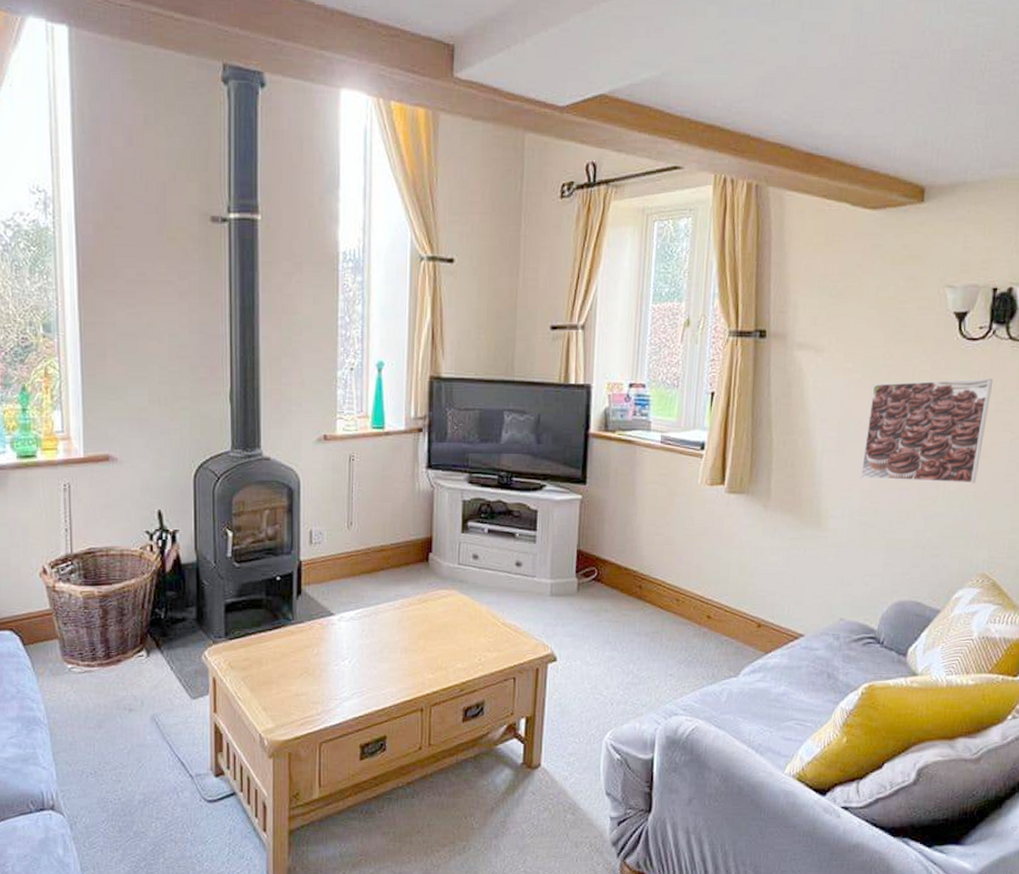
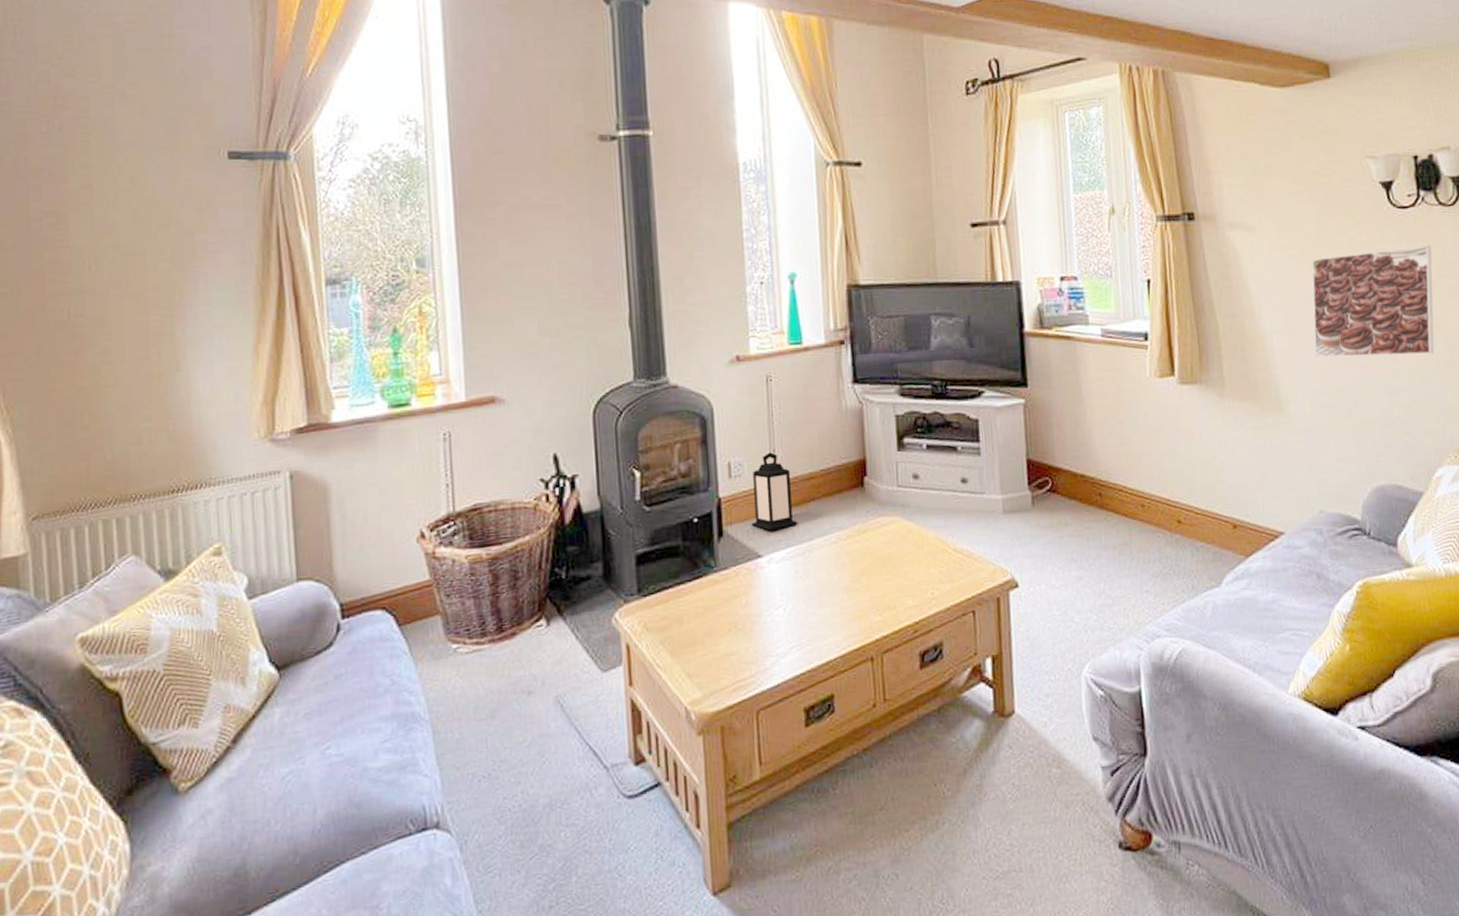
lantern: none [326,524,368,593] -> present [750,452,798,531]

